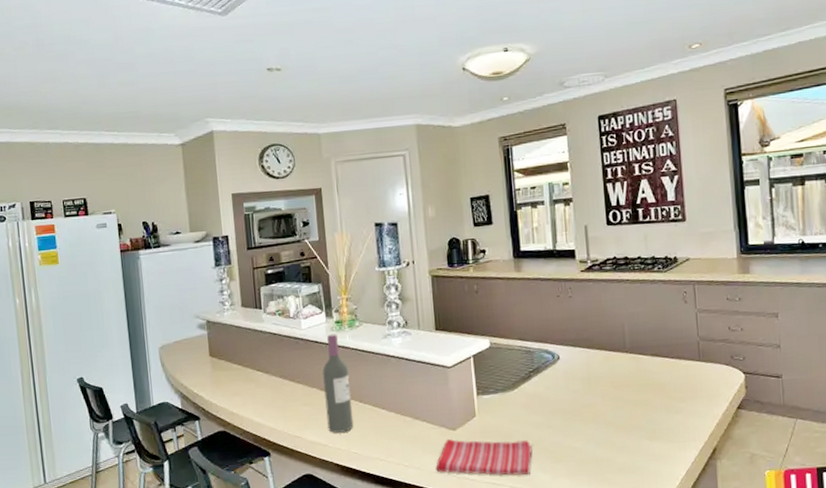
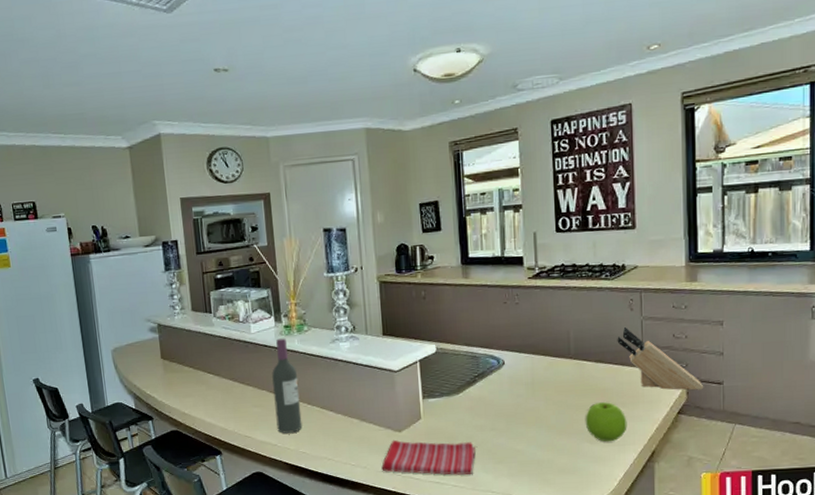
apple: none [643,397,687,439] -> present [585,402,627,442]
knife block: none [672,319,763,384] -> present [617,326,704,391]

